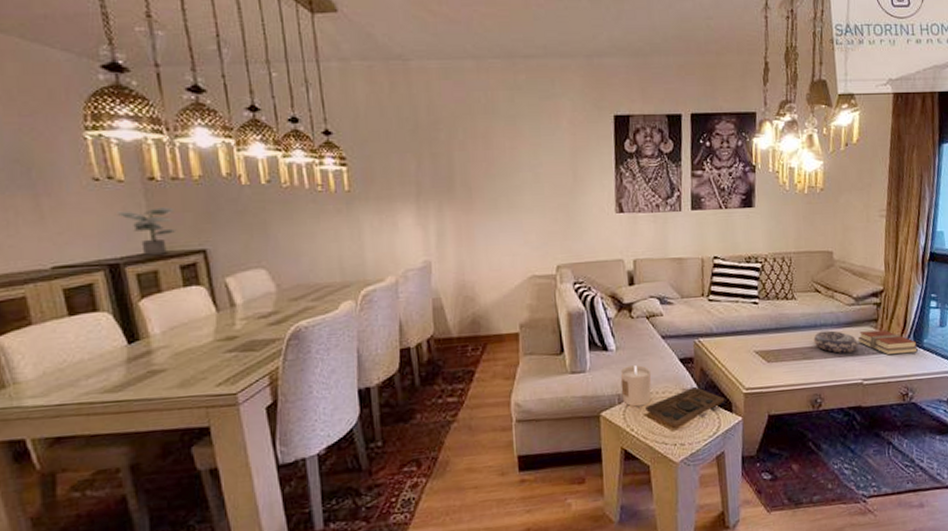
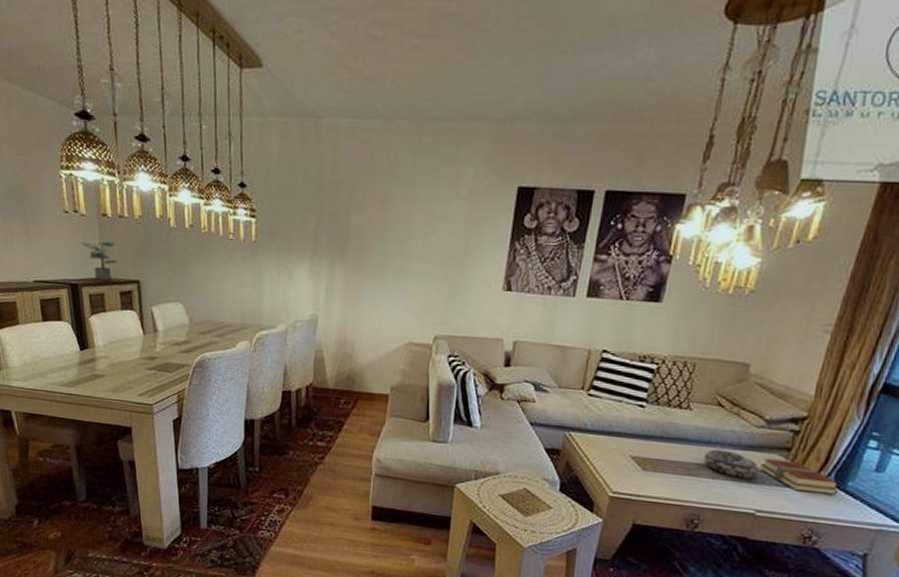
candle: present [620,365,652,407] -> none [478,445,514,487]
decorative tray: present [645,386,725,428] -> none [501,478,588,515]

